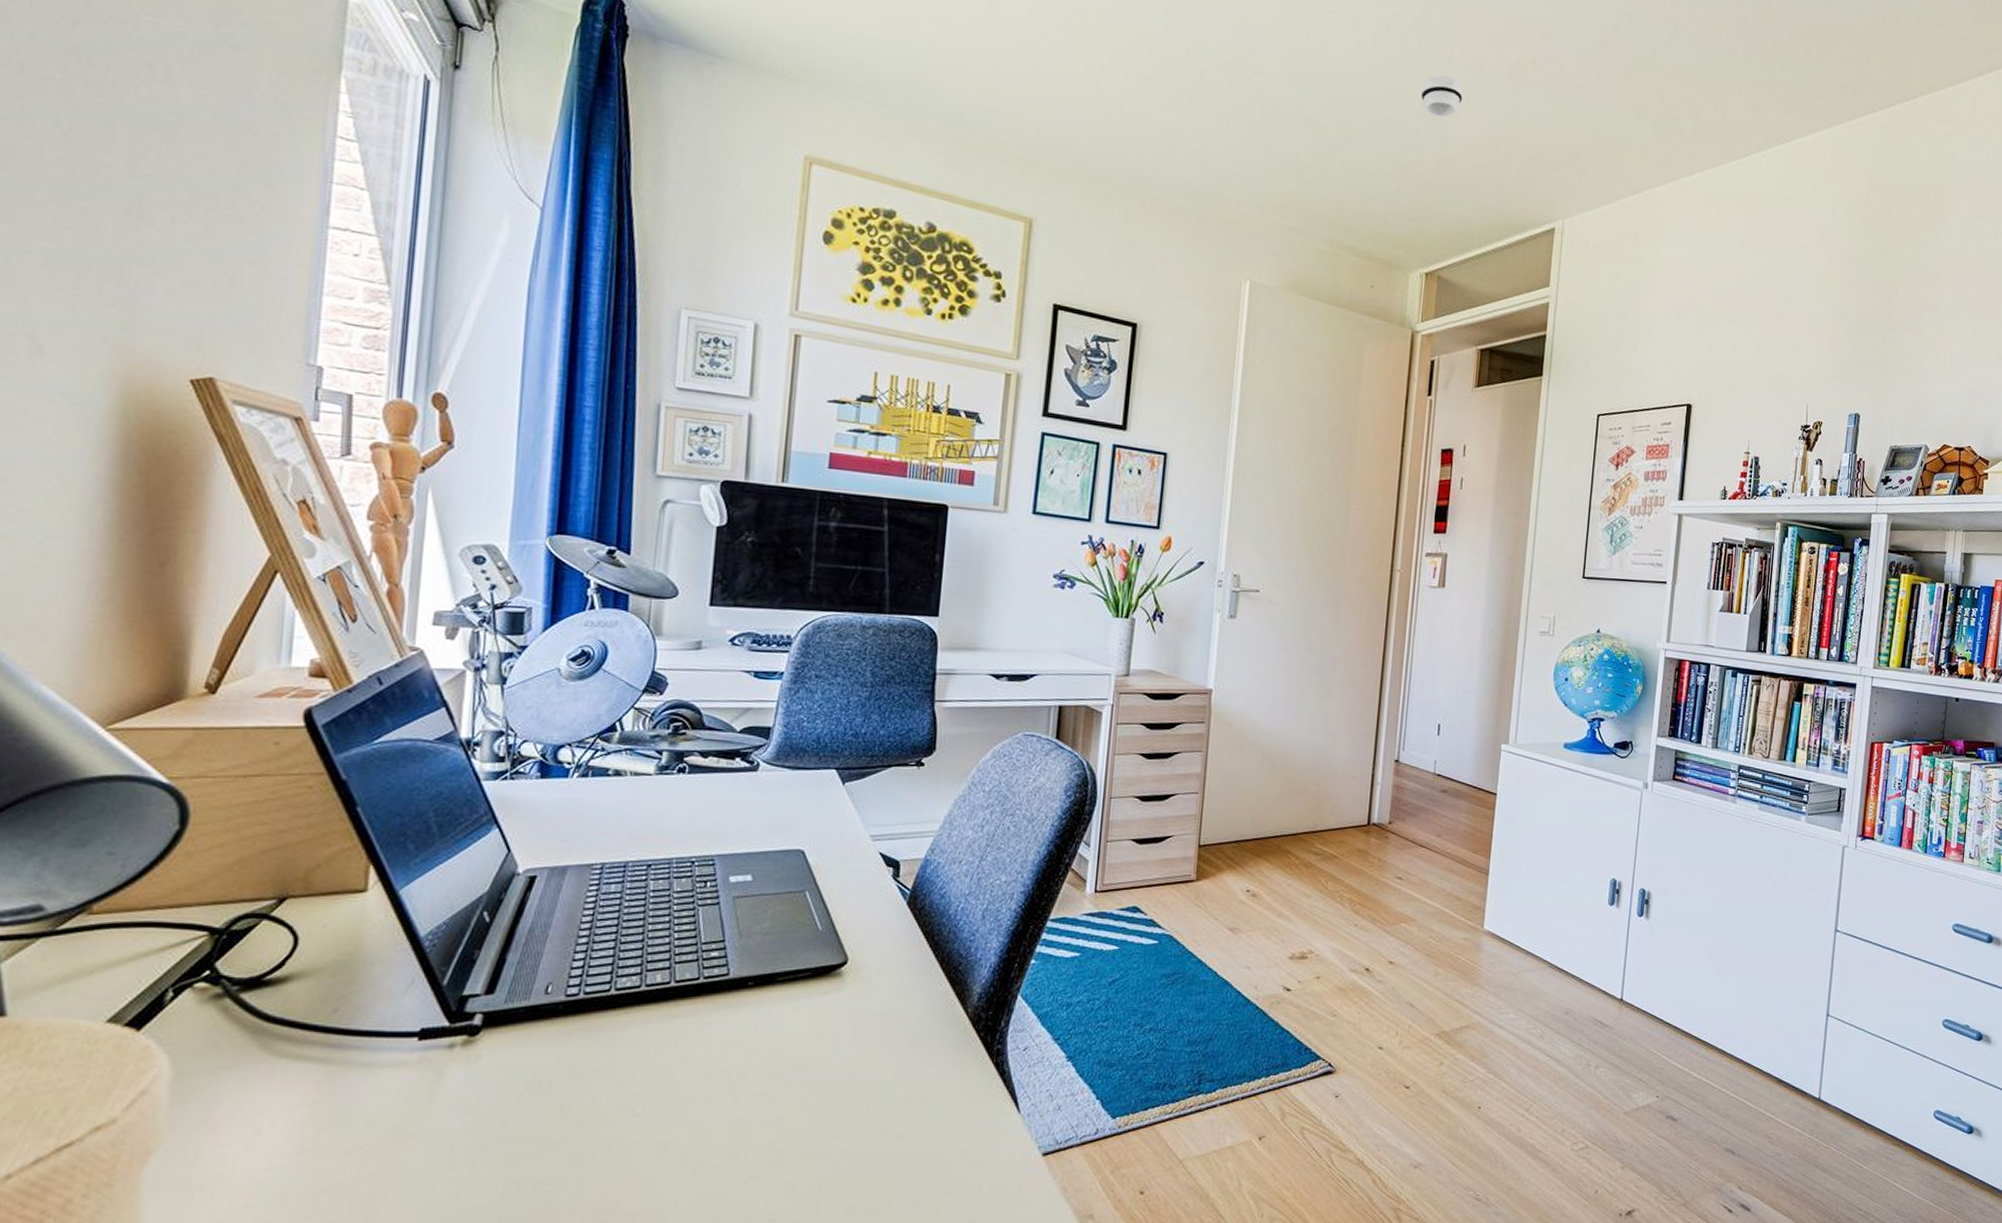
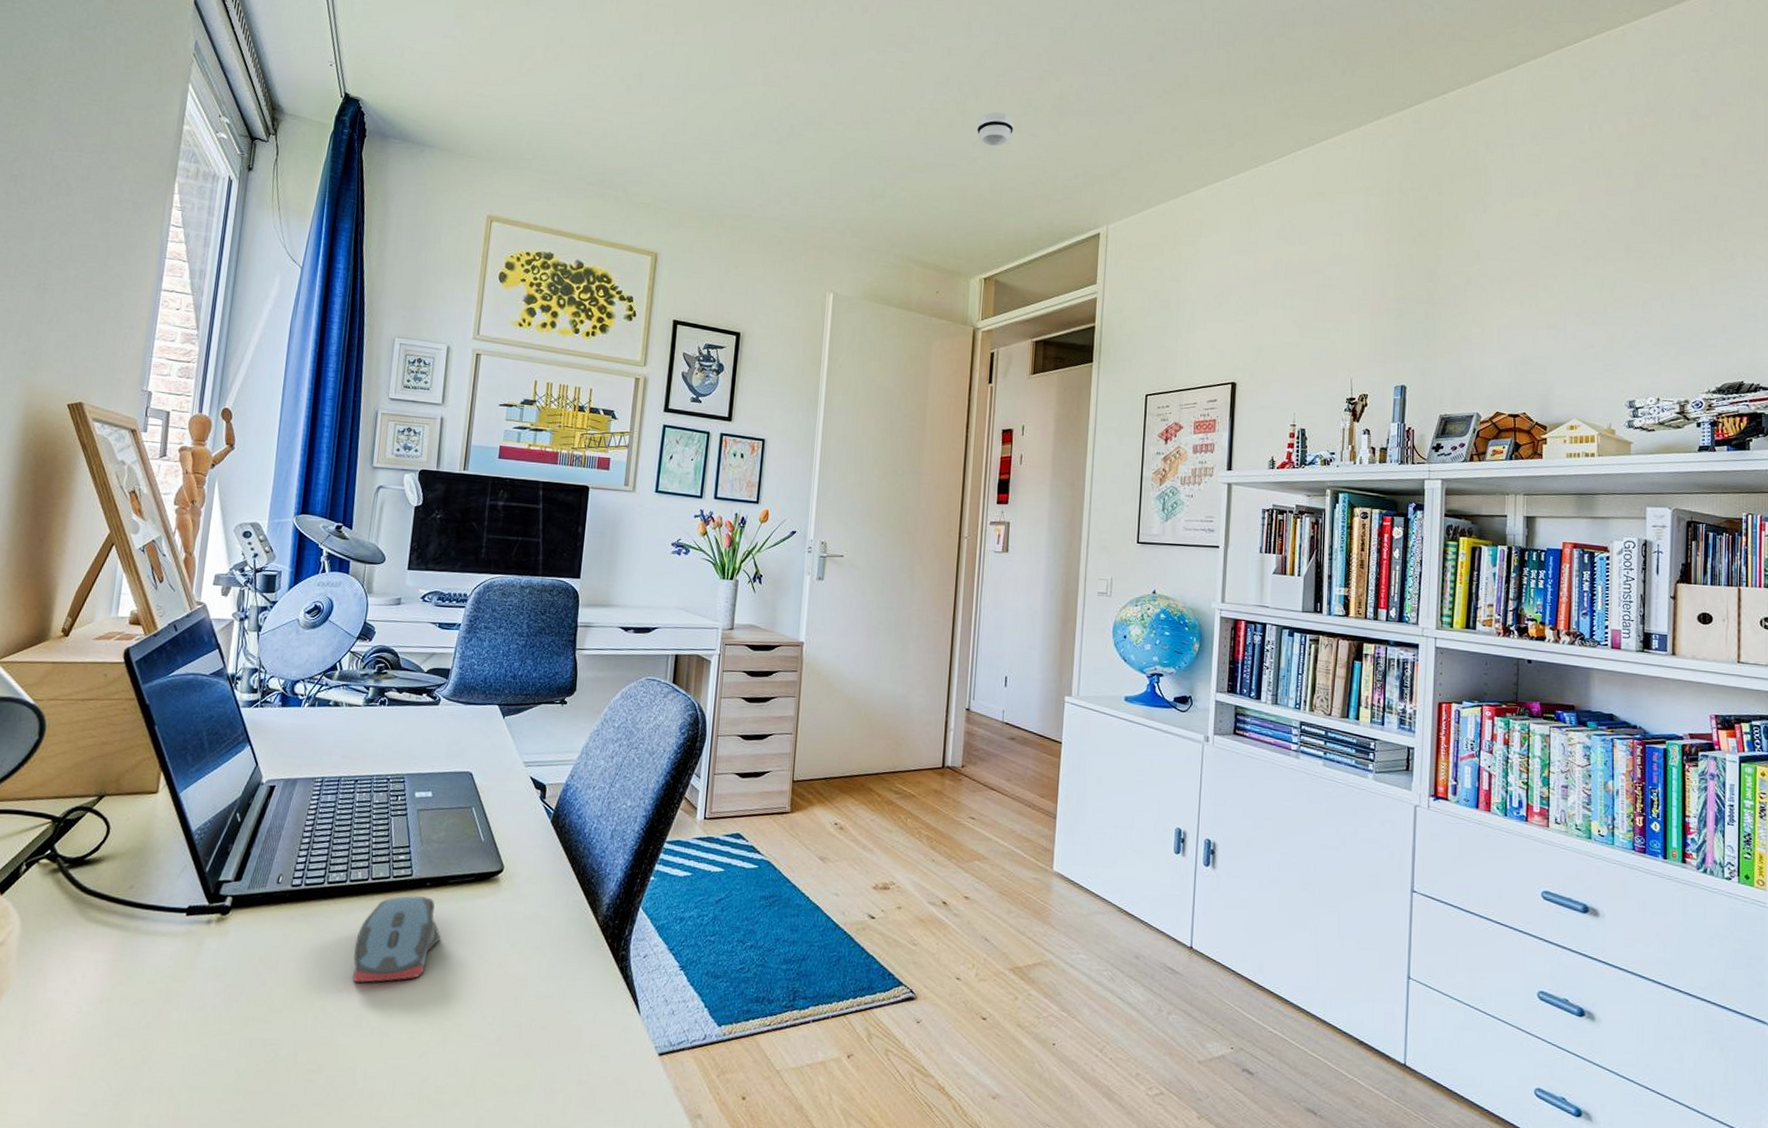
computer mouse: none [654,998,769,1105] -> present [353,895,441,983]

